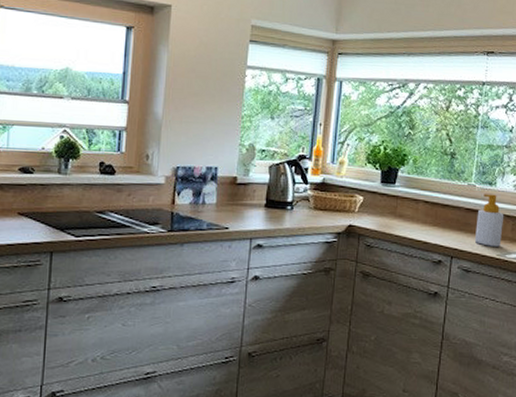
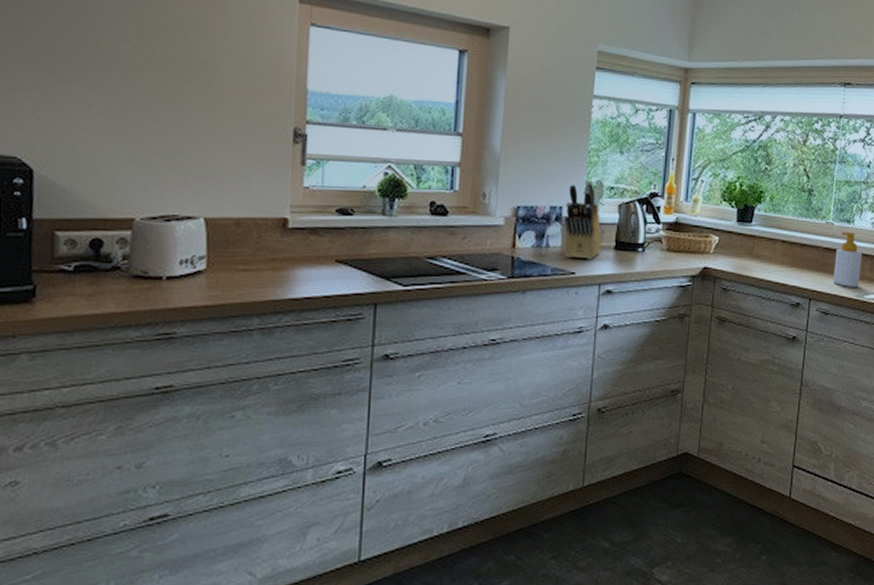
knife block: none [219,144,253,216] -> present [564,181,601,260]

